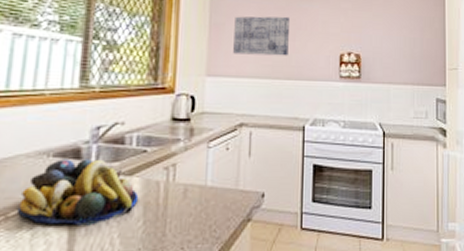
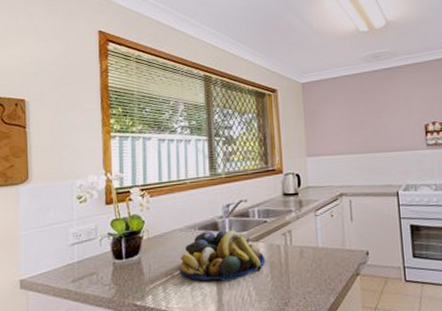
wall art: present [233,16,291,56] -> none [325,97,376,135]

